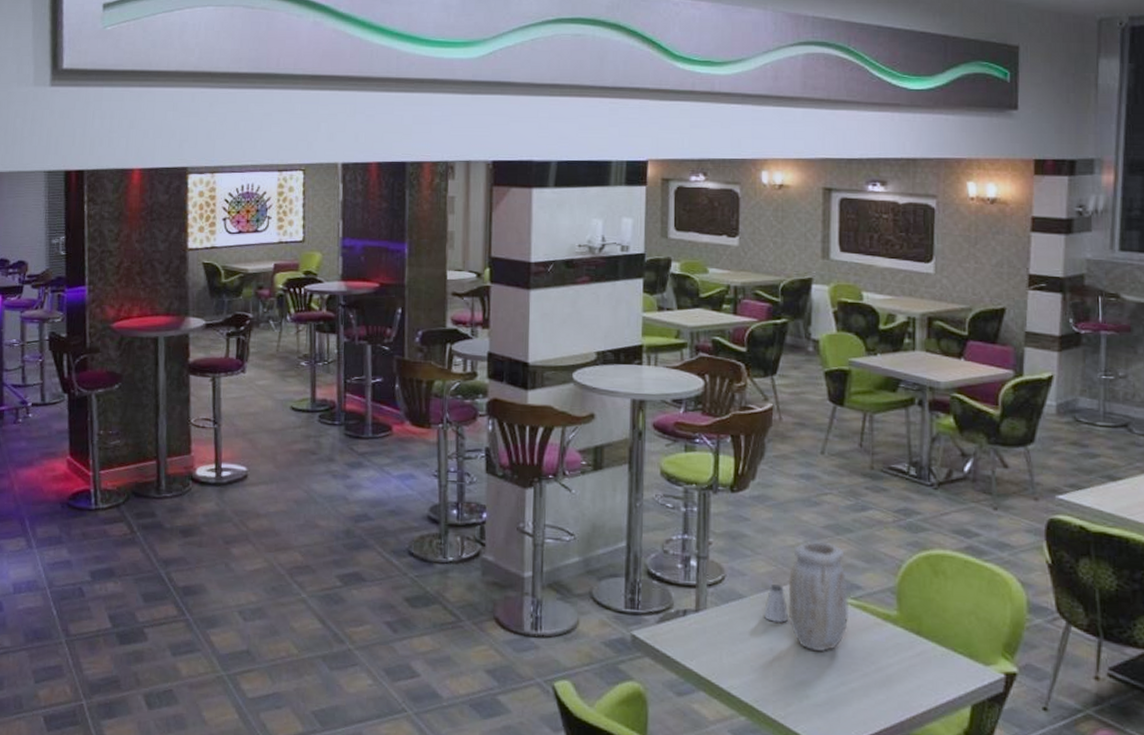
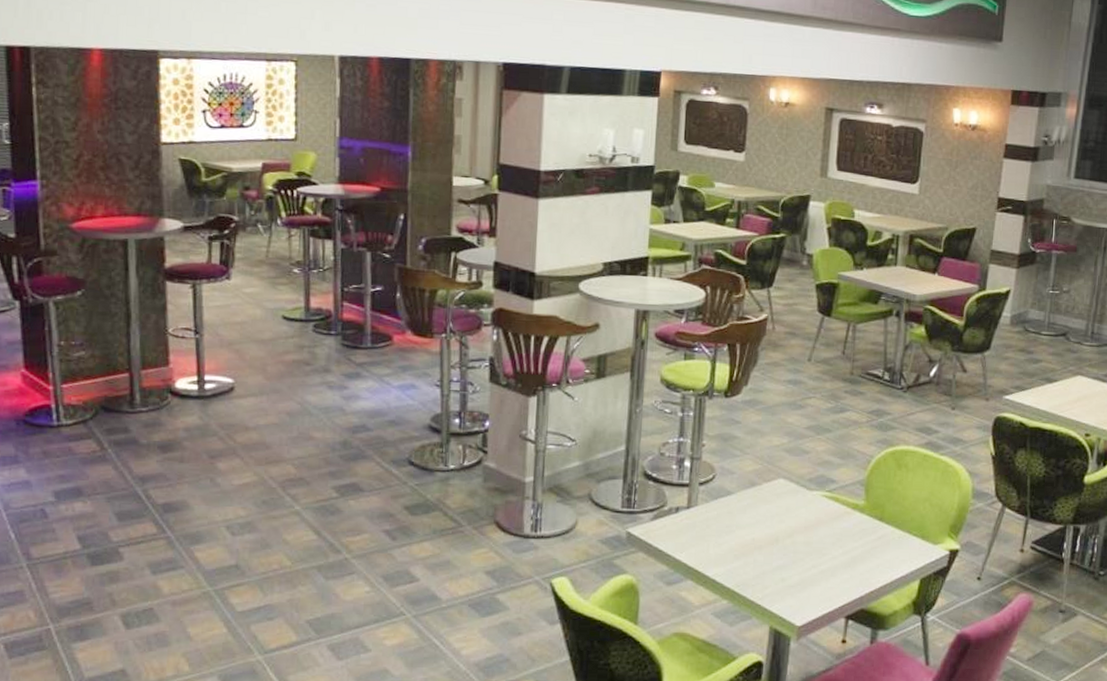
saltshaker: present [763,583,789,624] -> none [748,480,771,516]
vase: present [788,541,849,652] -> none [771,441,824,540]

